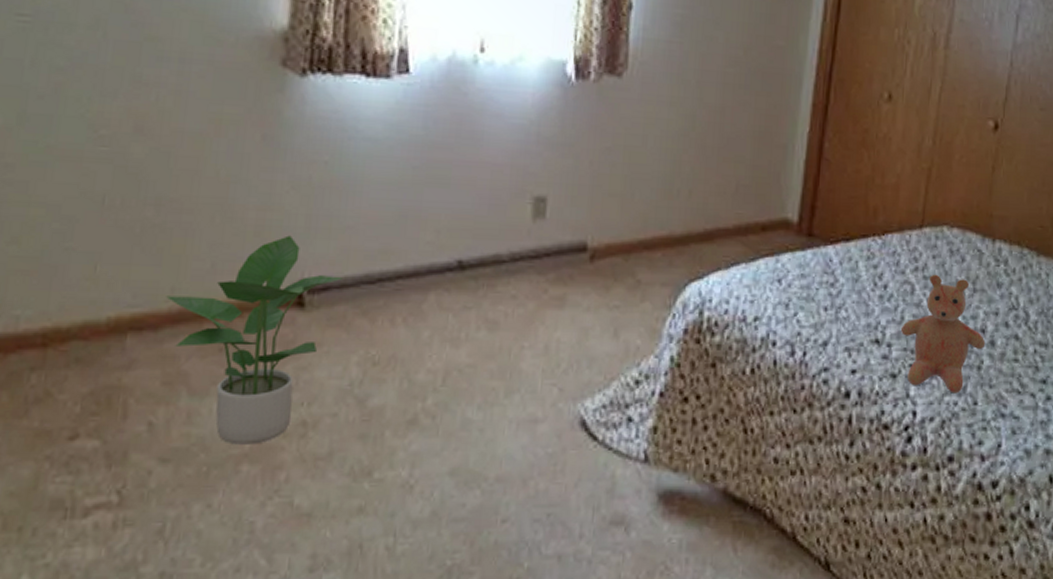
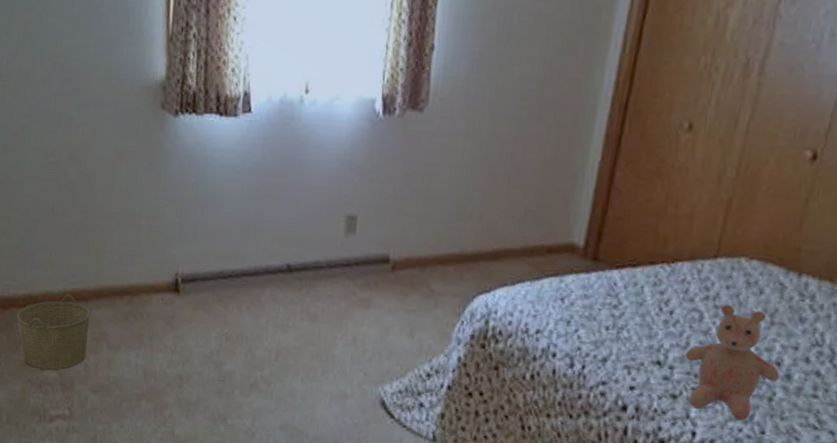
basket: none [28,322,161,439] -> present [16,294,90,370]
potted plant: present [166,235,343,445] -> none [92,238,205,388]

